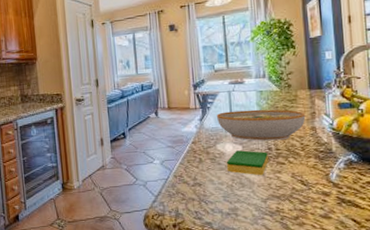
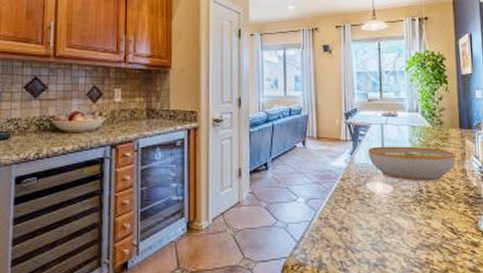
dish sponge: present [226,150,268,176] -> none [375,191,419,221]

